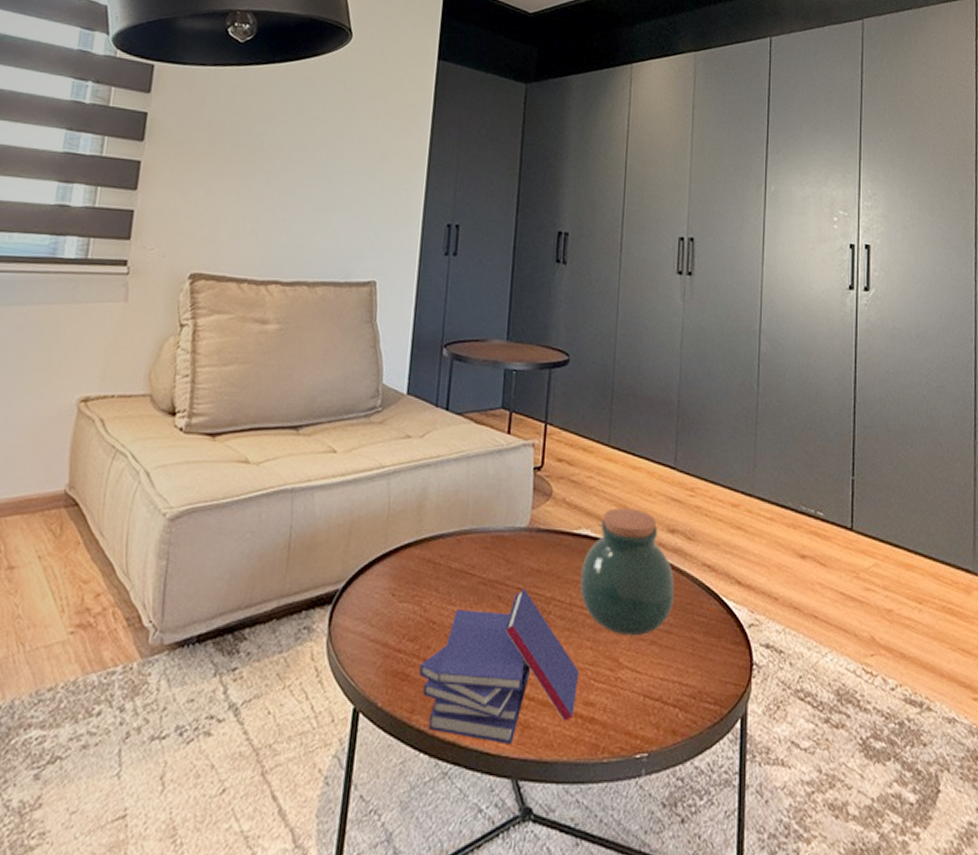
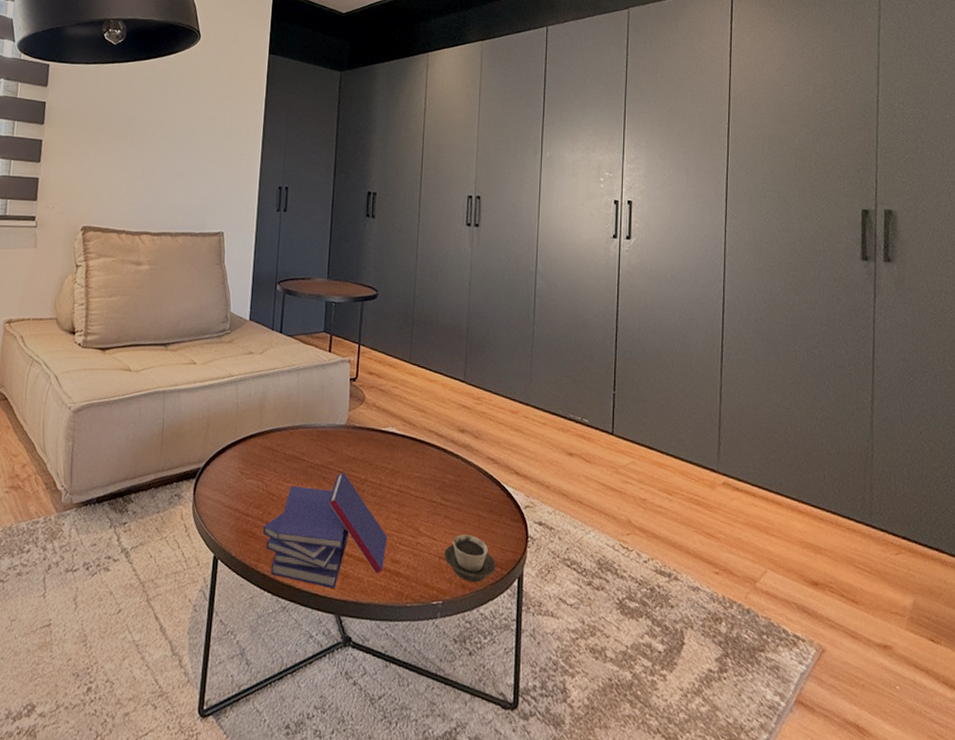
jar: present [580,508,674,637] -> none [388,411,464,512]
cup: none [649,664,714,726] -> present [443,534,496,583]

